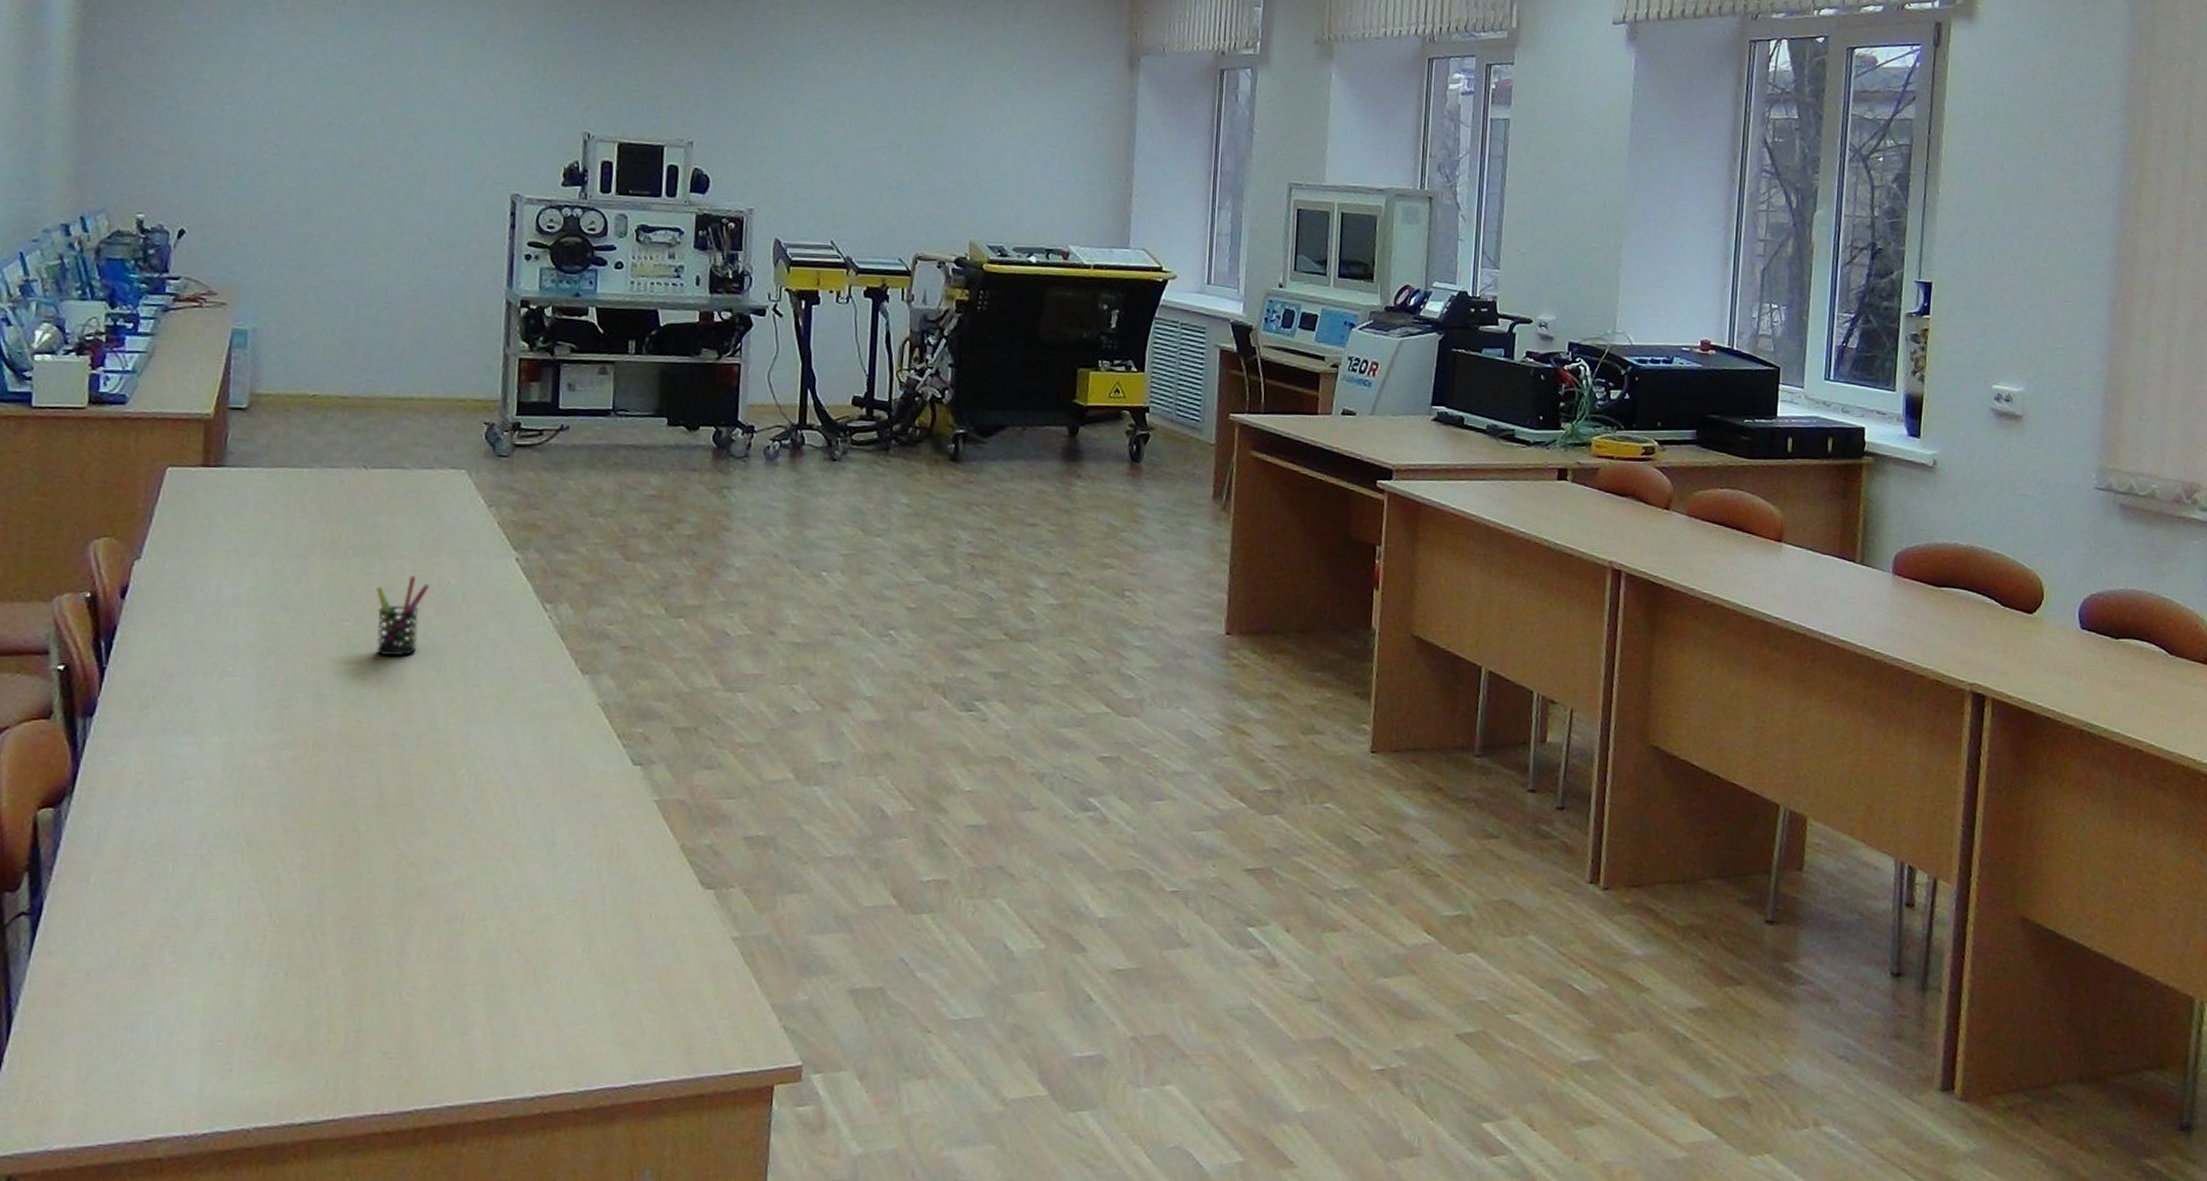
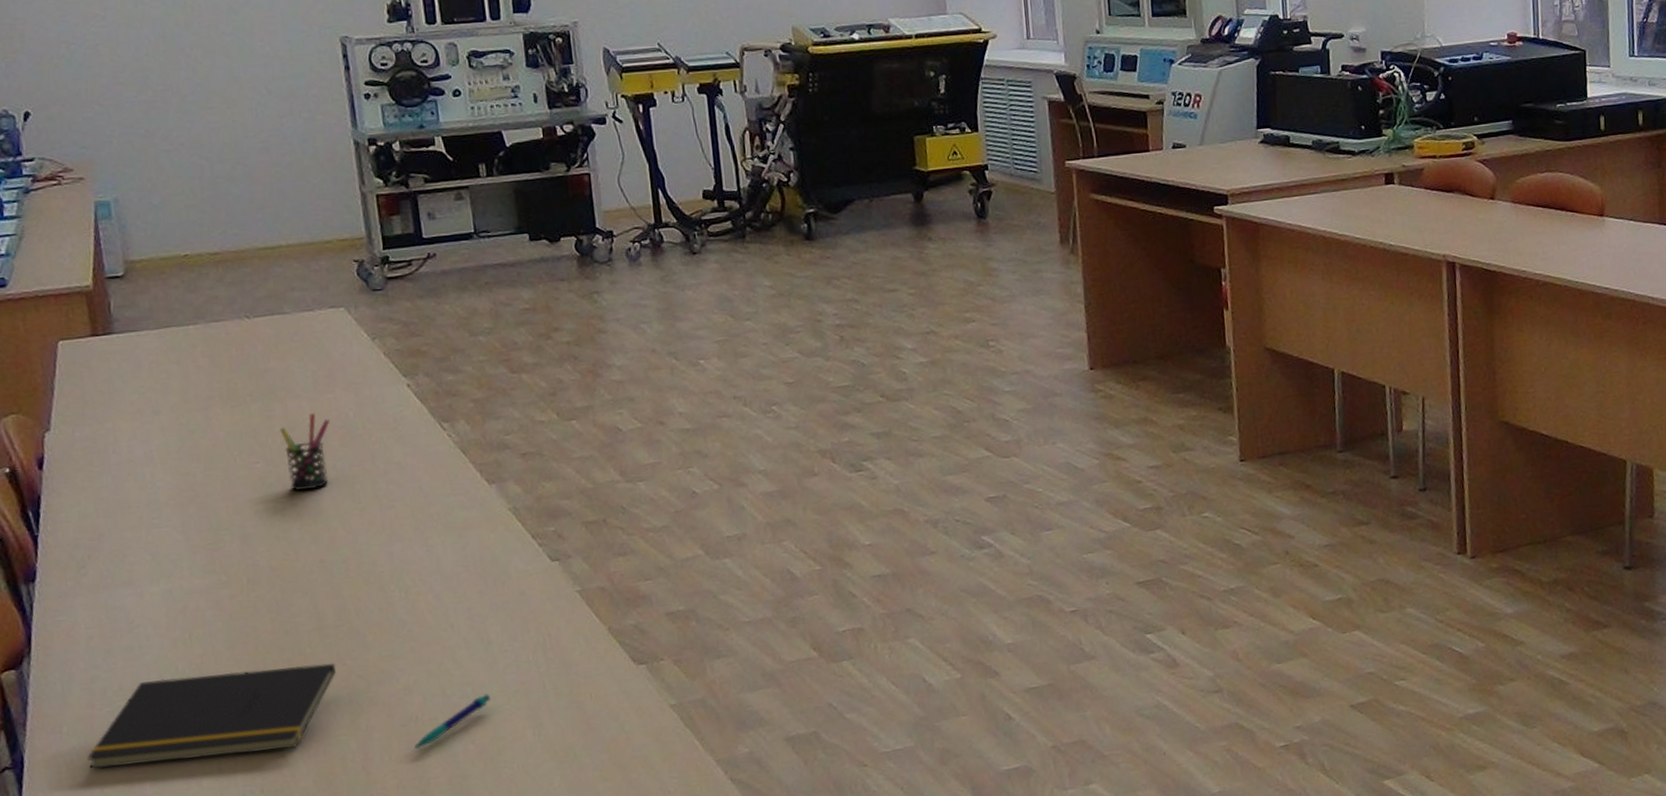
notepad: none [109,838,389,932] -> present [87,663,336,770]
pen: none [454,899,545,950] -> present [413,693,491,749]

